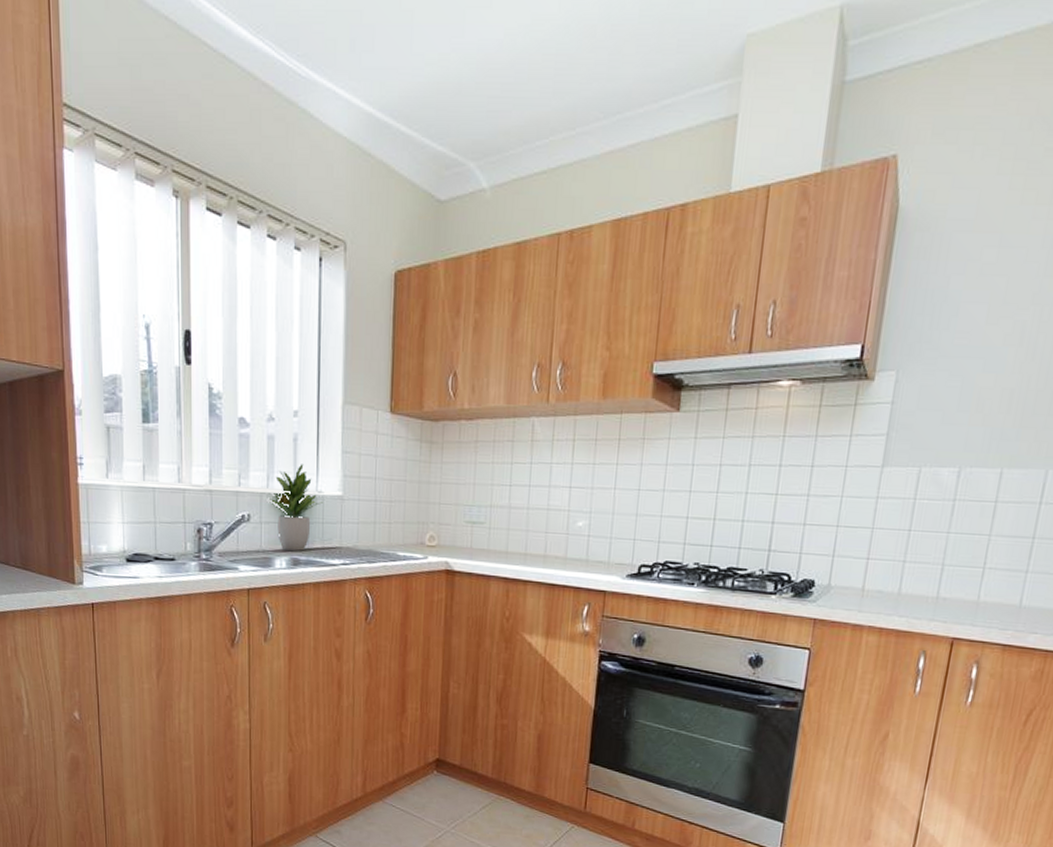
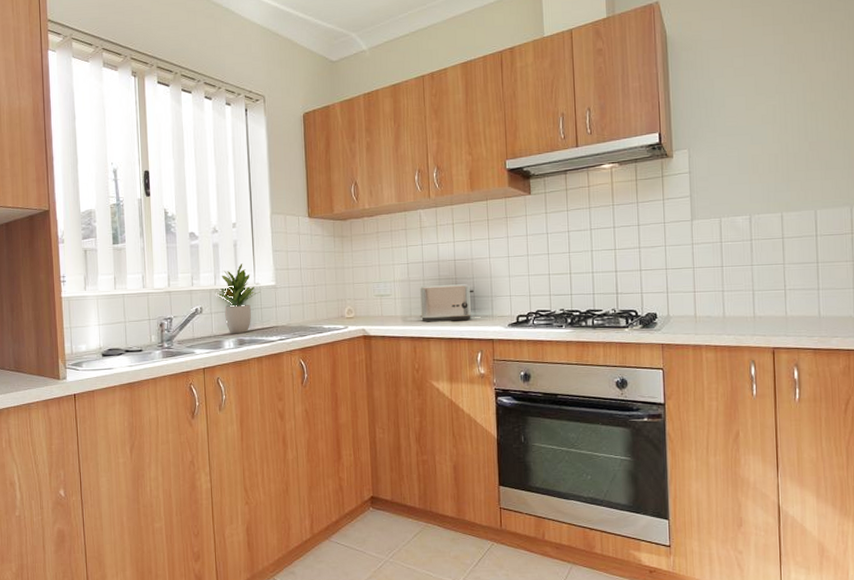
toaster: none [518,516,589,565] -> present [420,284,474,322]

